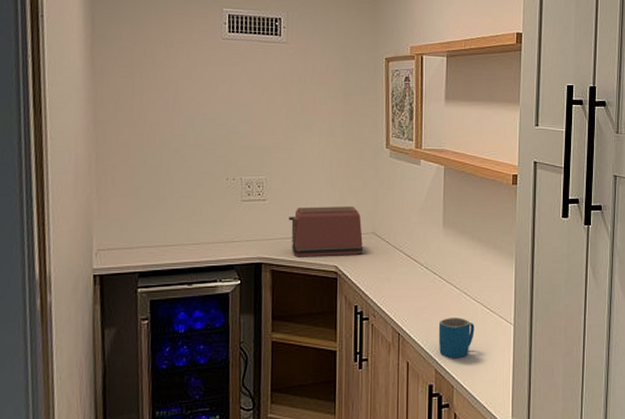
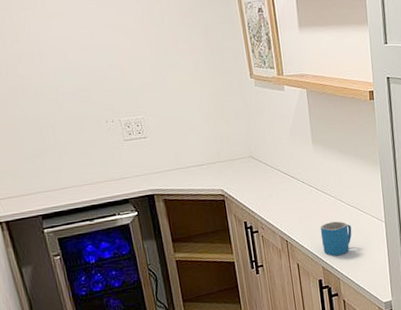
toaster: present [289,205,363,257] -> none [171,134,244,186]

